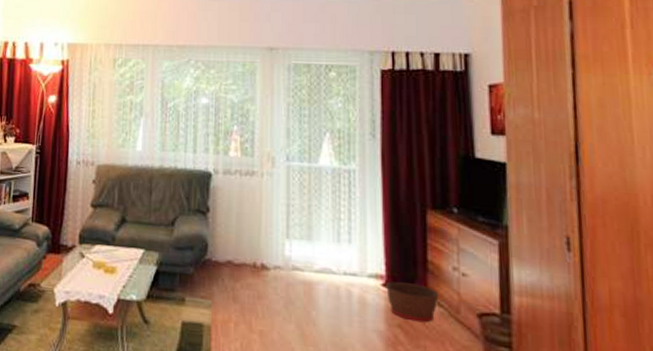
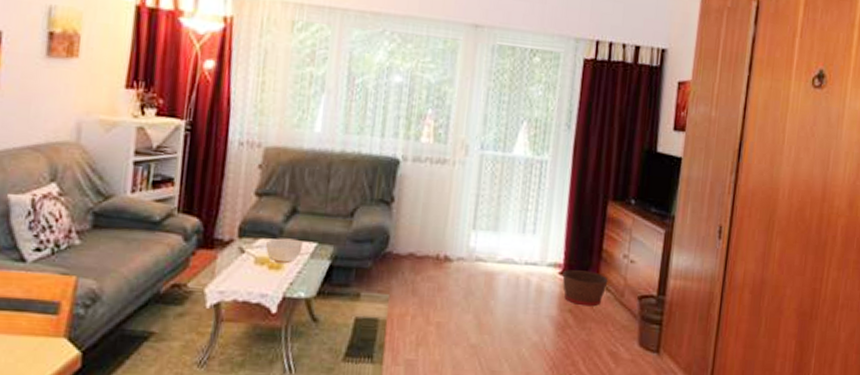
bowl: none [101,244,132,268] -> present [265,238,303,264]

